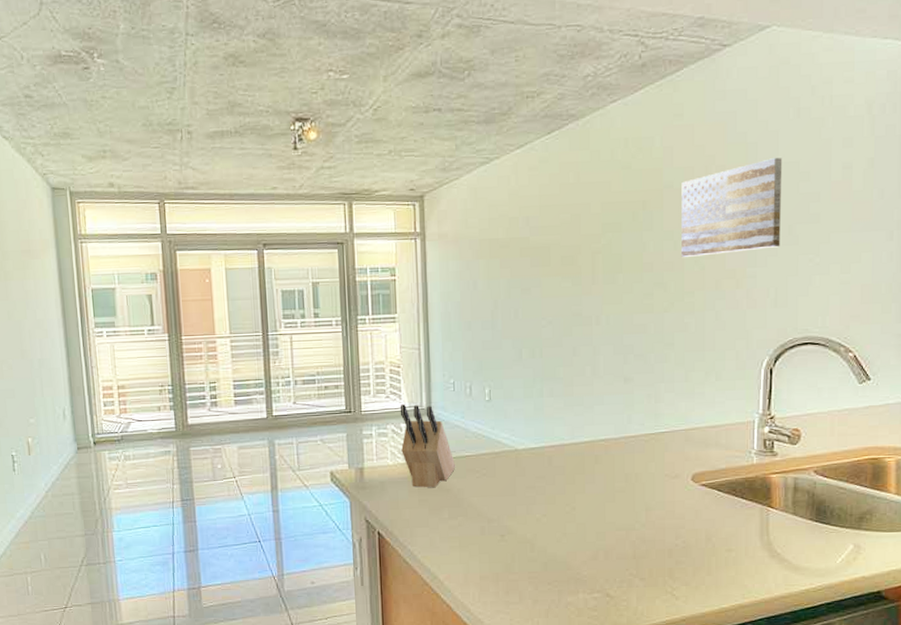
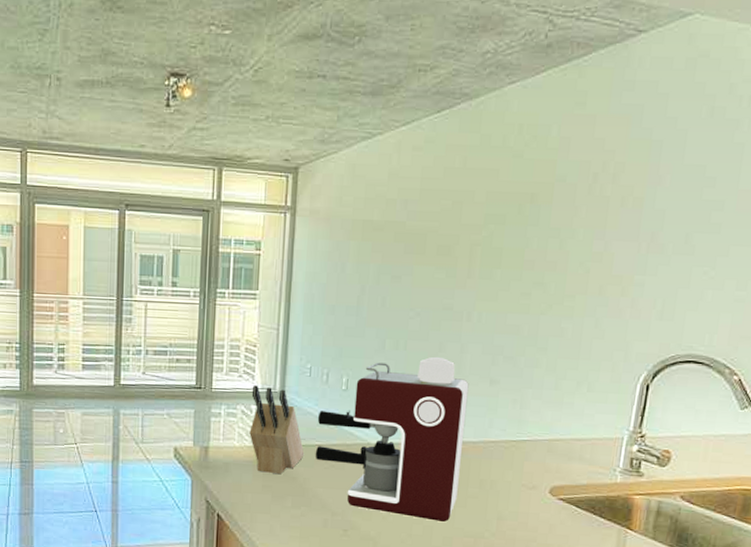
coffee maker: none [465,360,606,519] -> present [315,356,469,523]
wall art: present [681,157,783,258] -> none [566,158,688,259]

